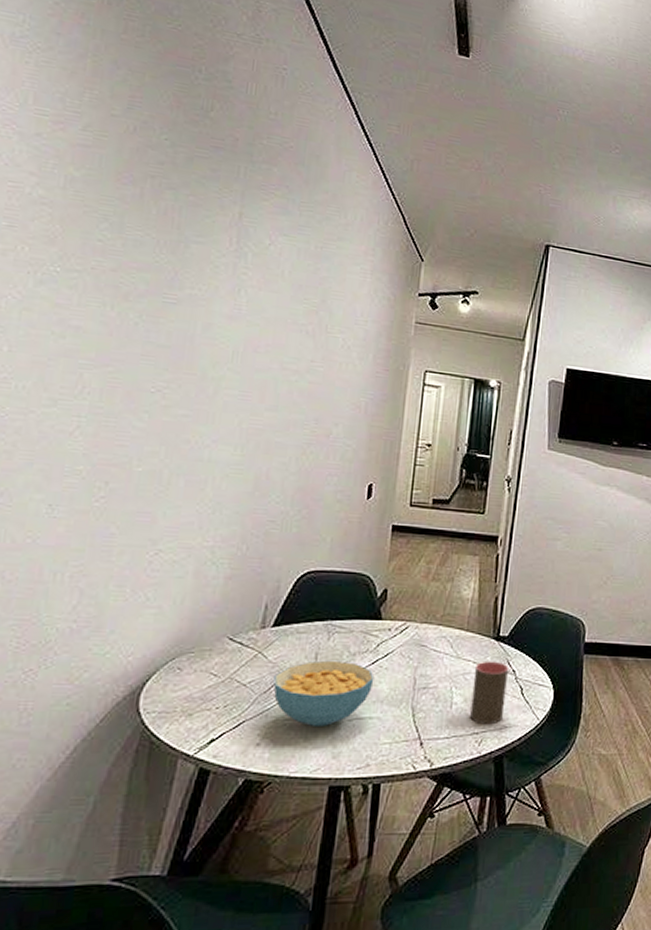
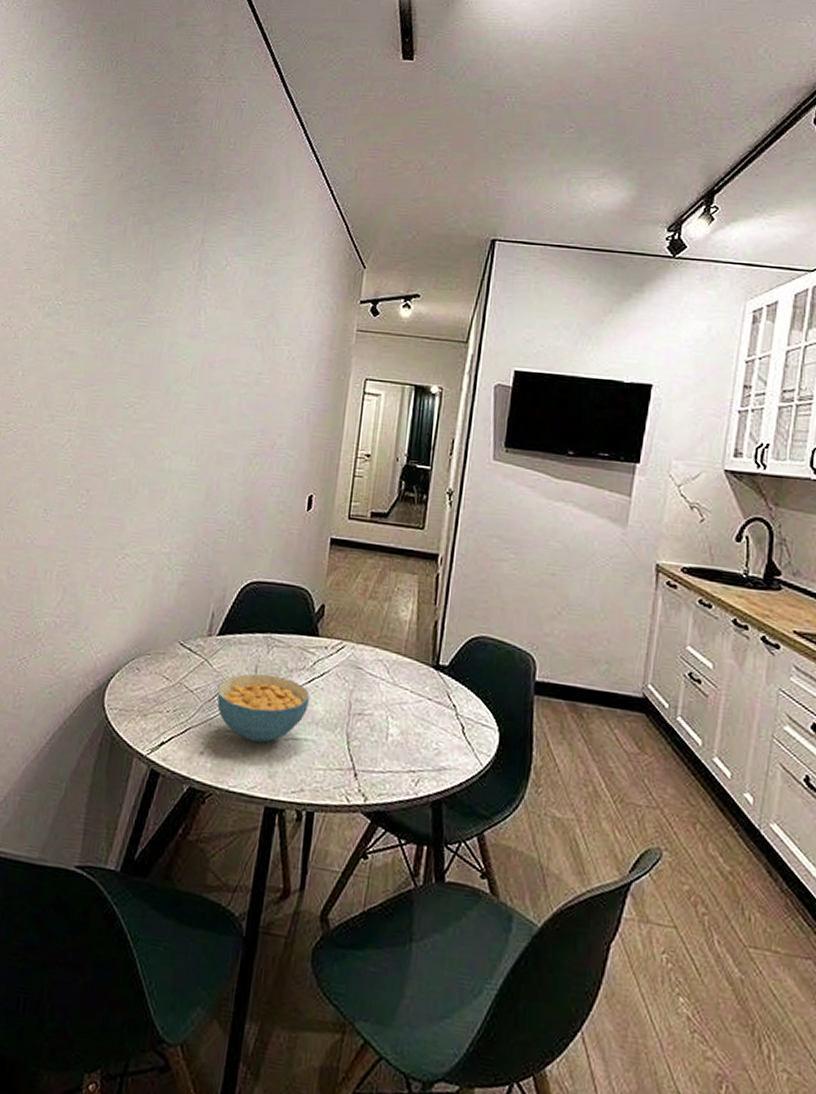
cup: present [470,661,509,725] -> none [406,691,449,763]

